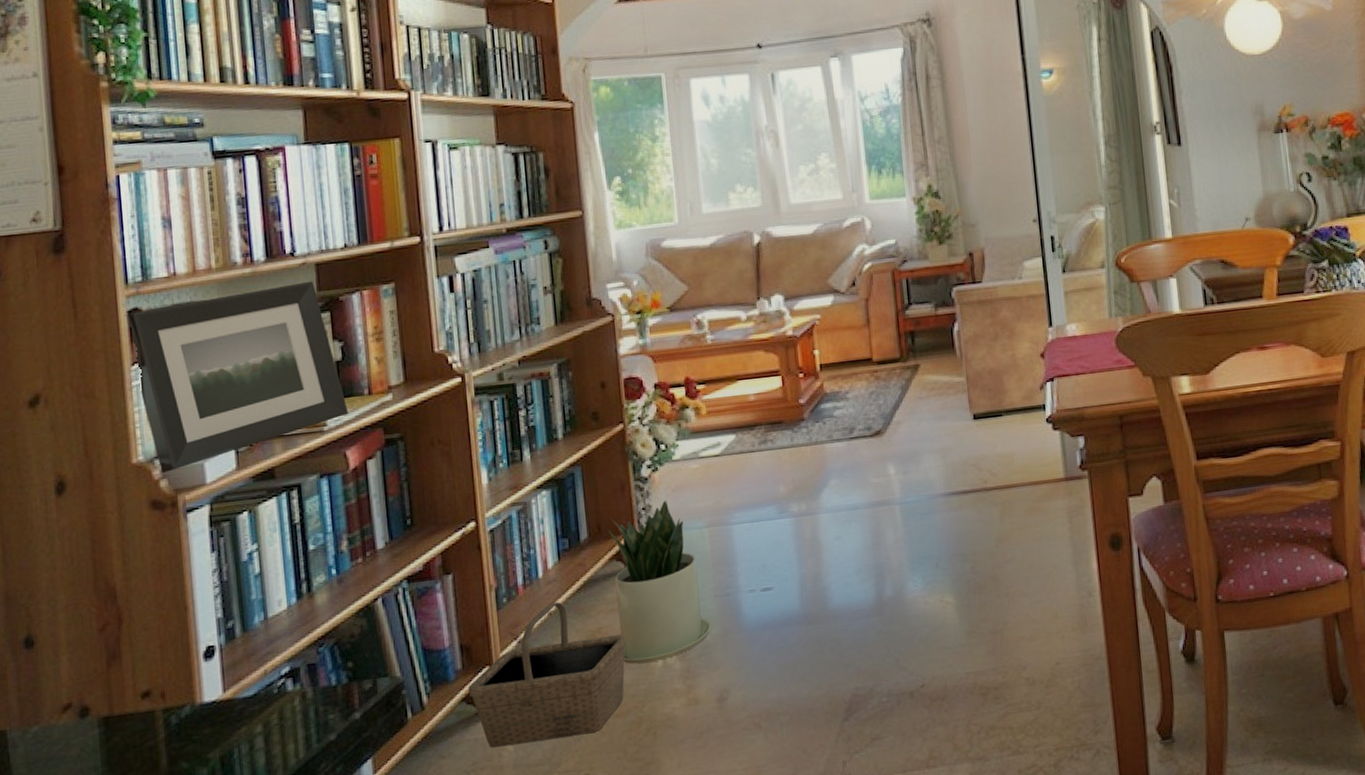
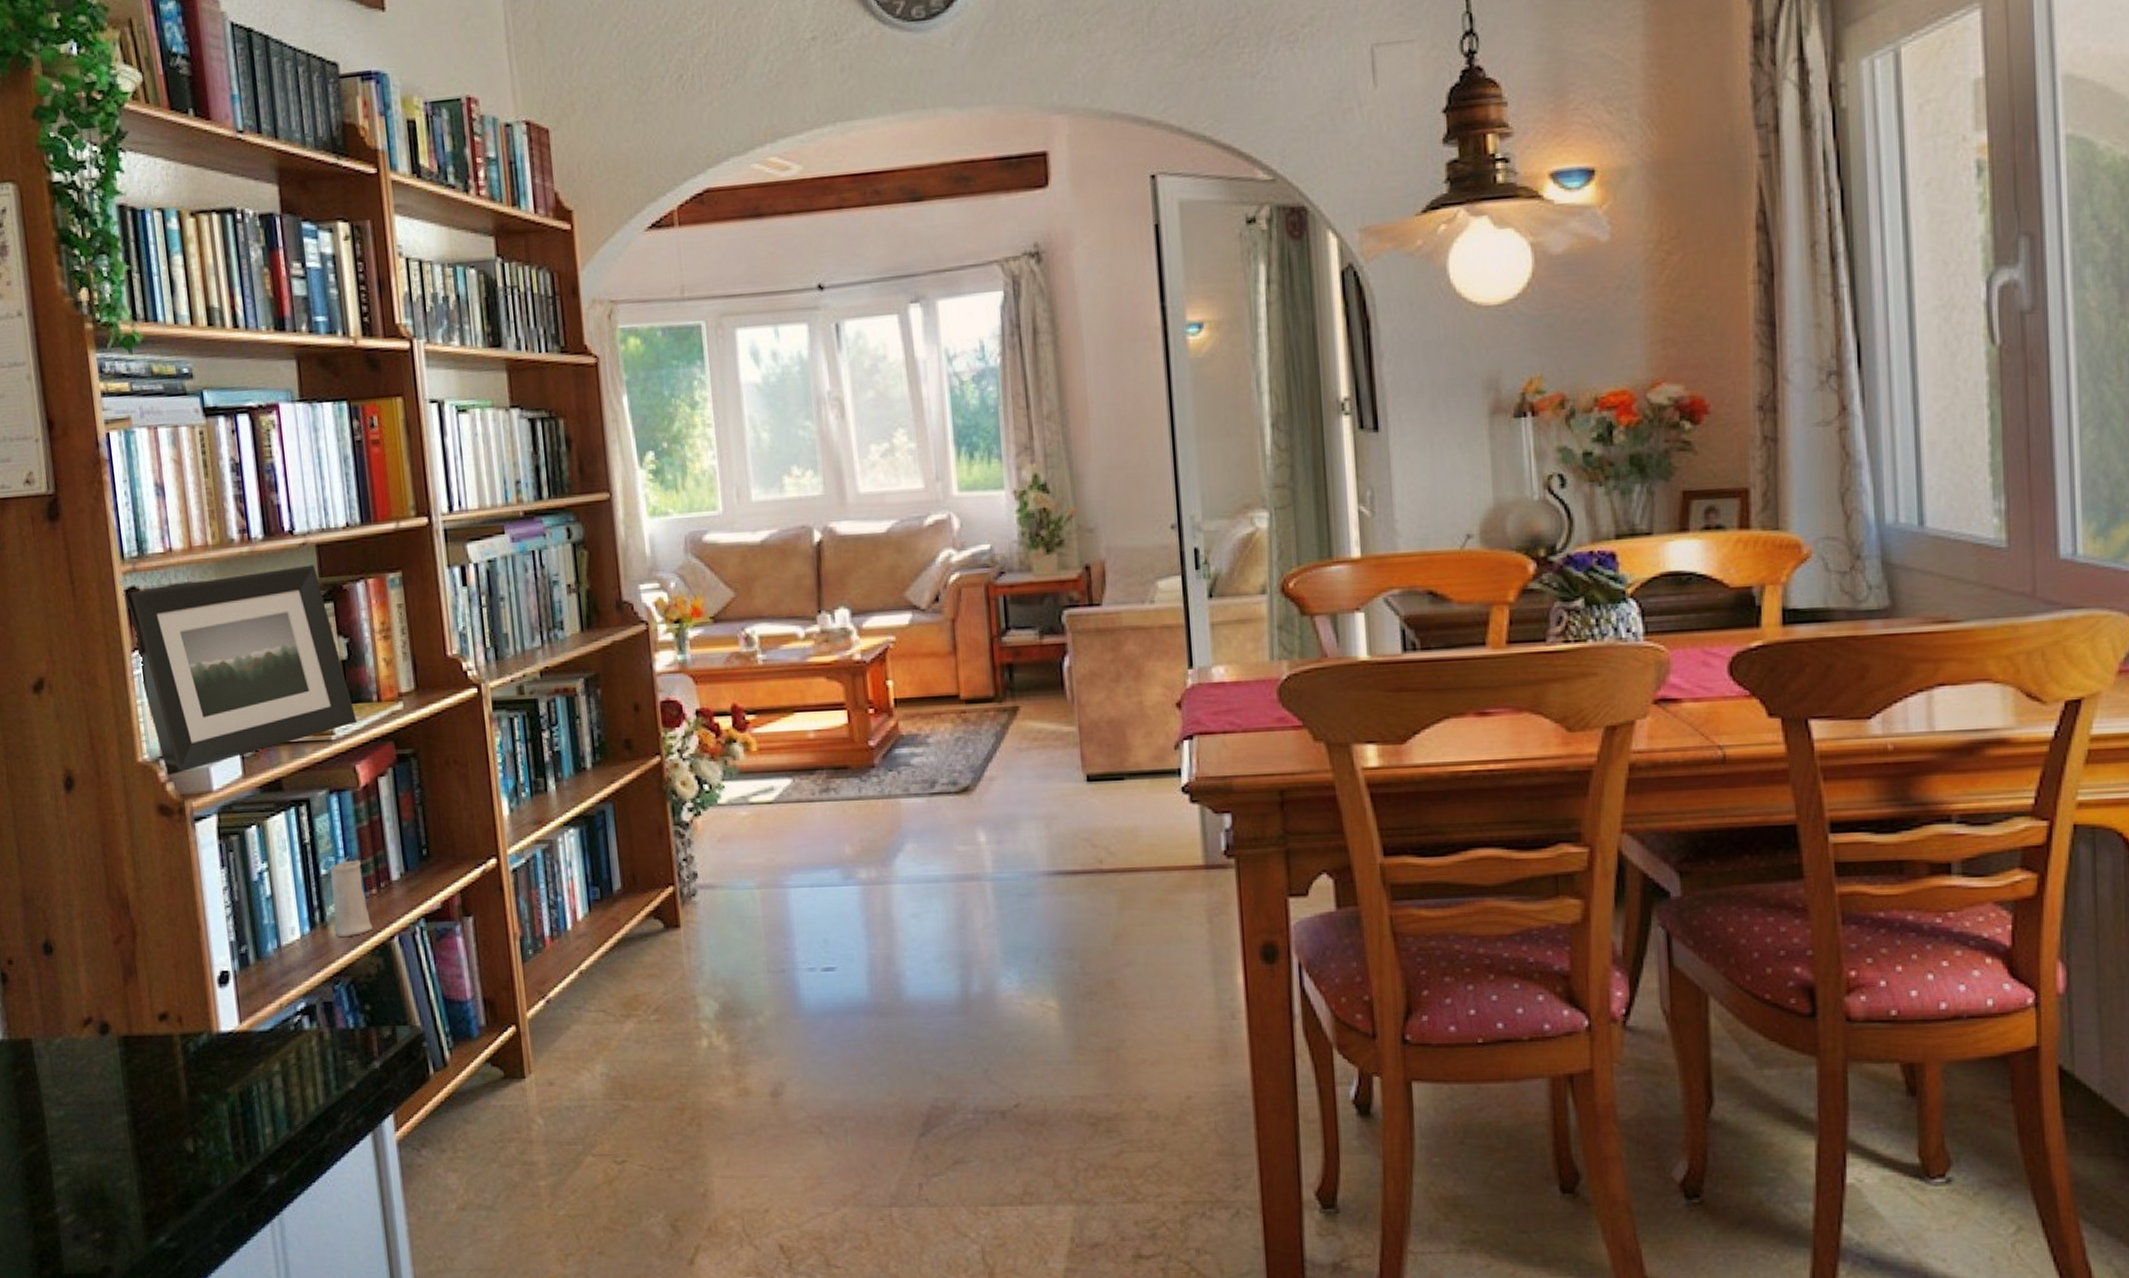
candle: none [318,531,358,605] -> present [330,856,373,938]
basket: present [468,602,626,748] -> none [493,961,666,1118]
planter: present [607,500,711,664] -> none [643,851,764,1041]

